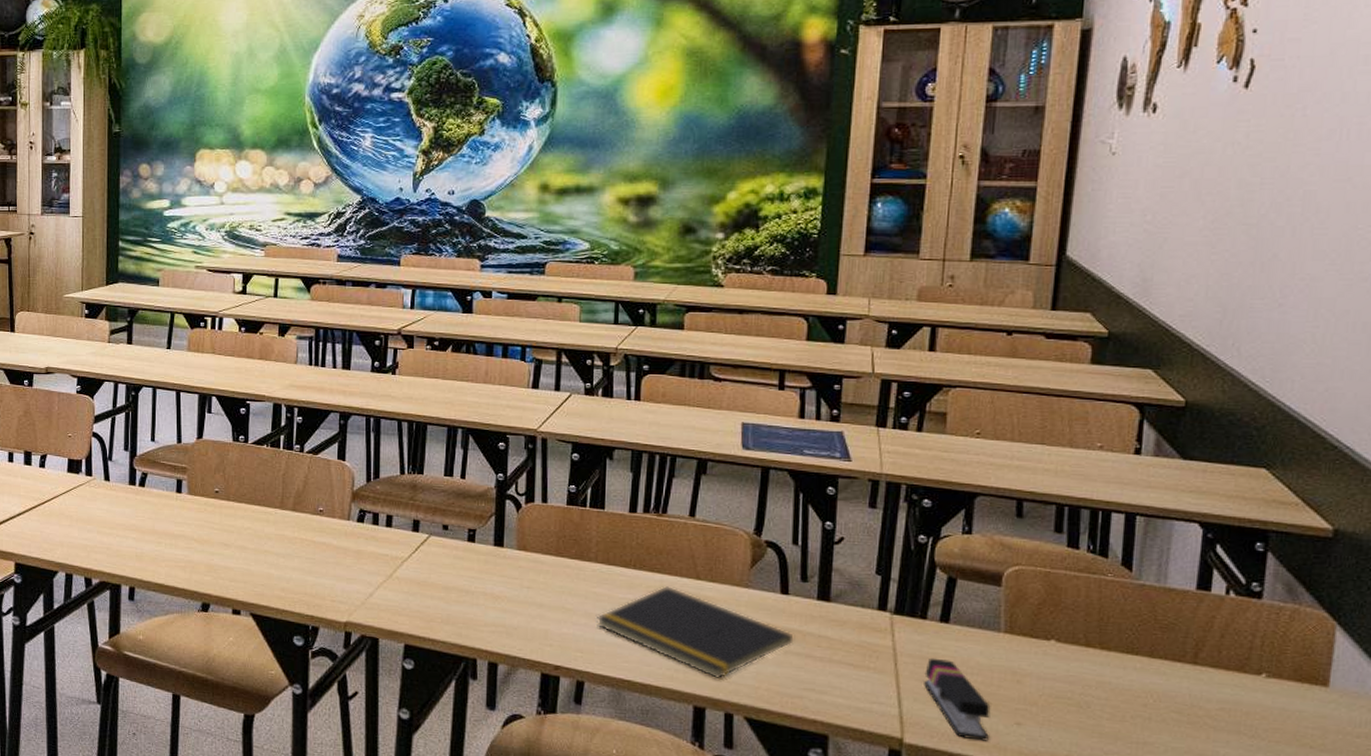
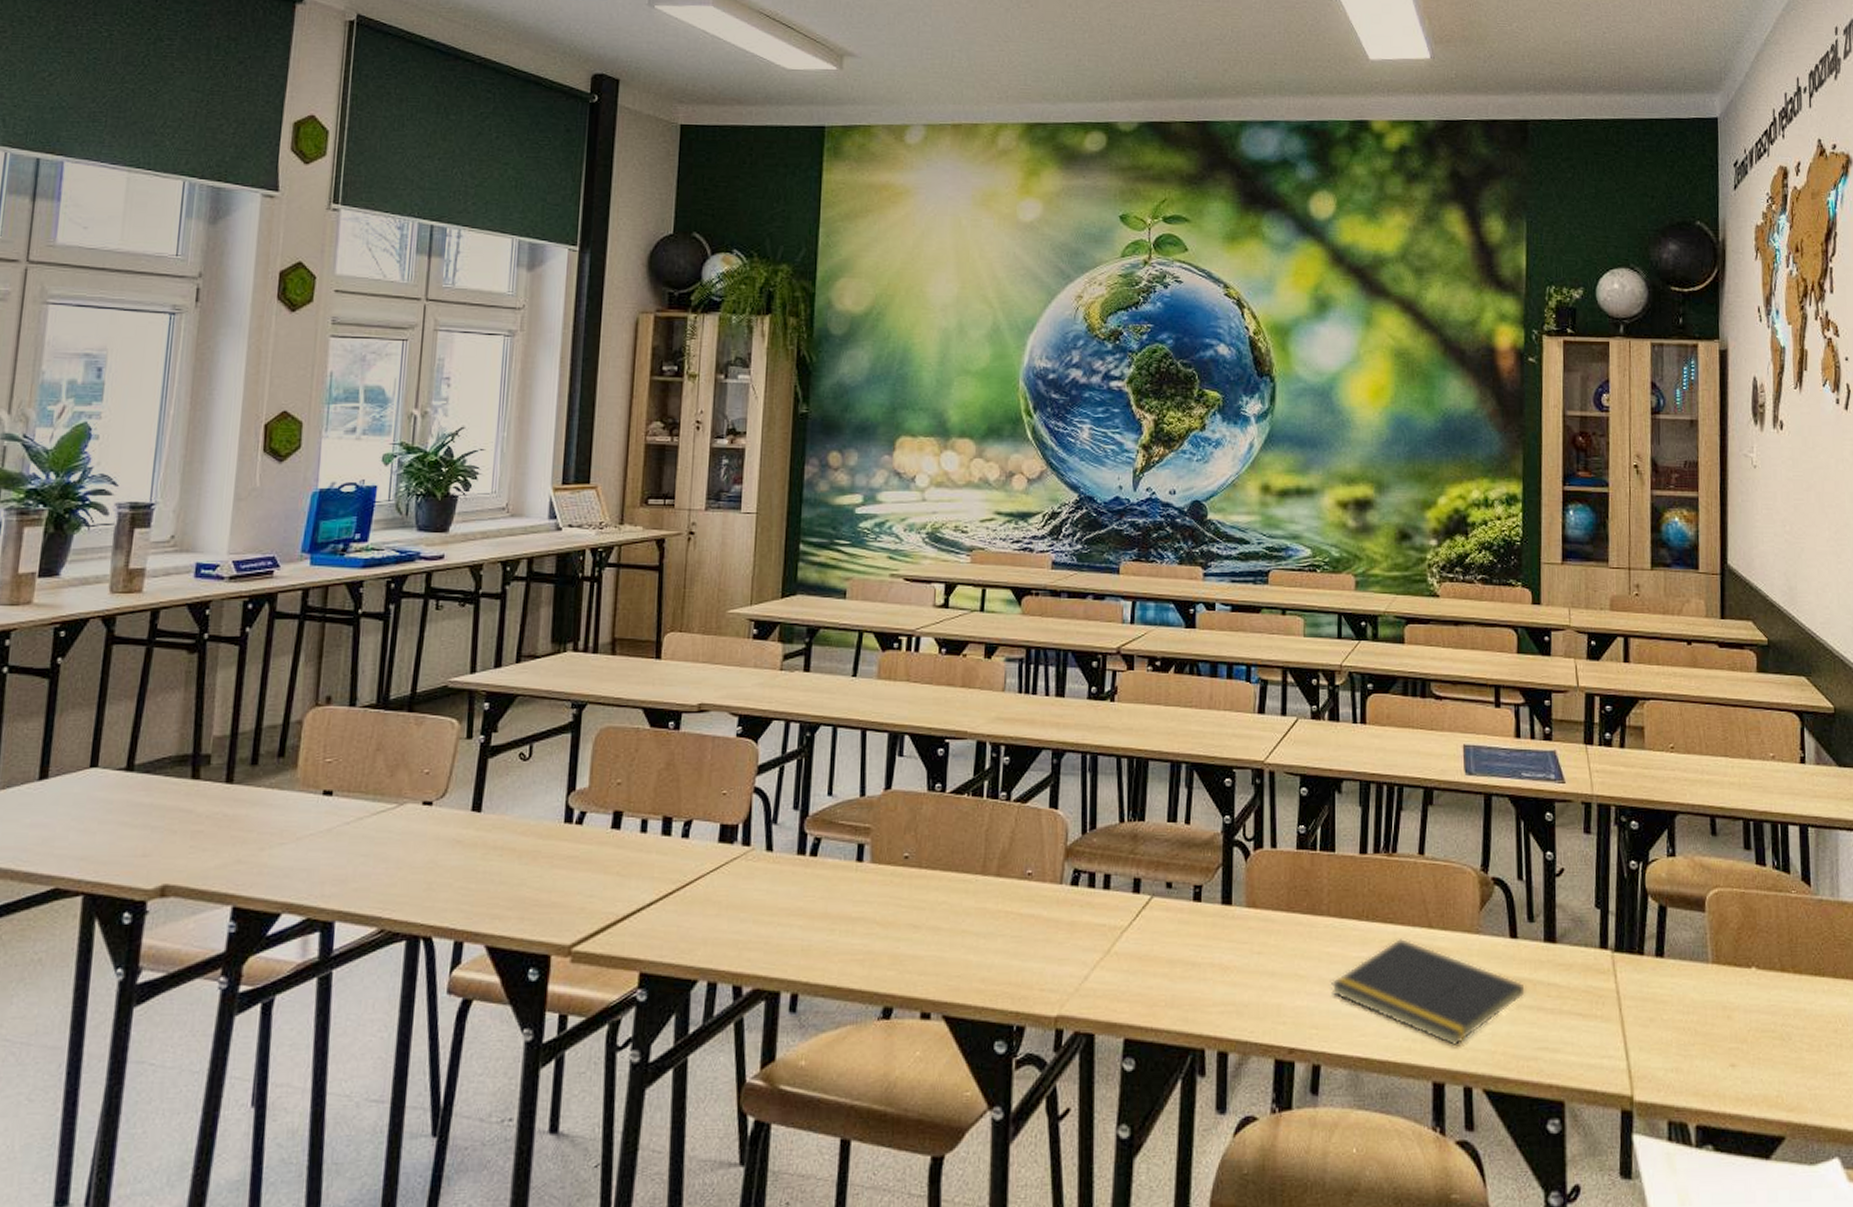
stapler: present [924,658,991,741] -> none [1647,998,1709,1090]

